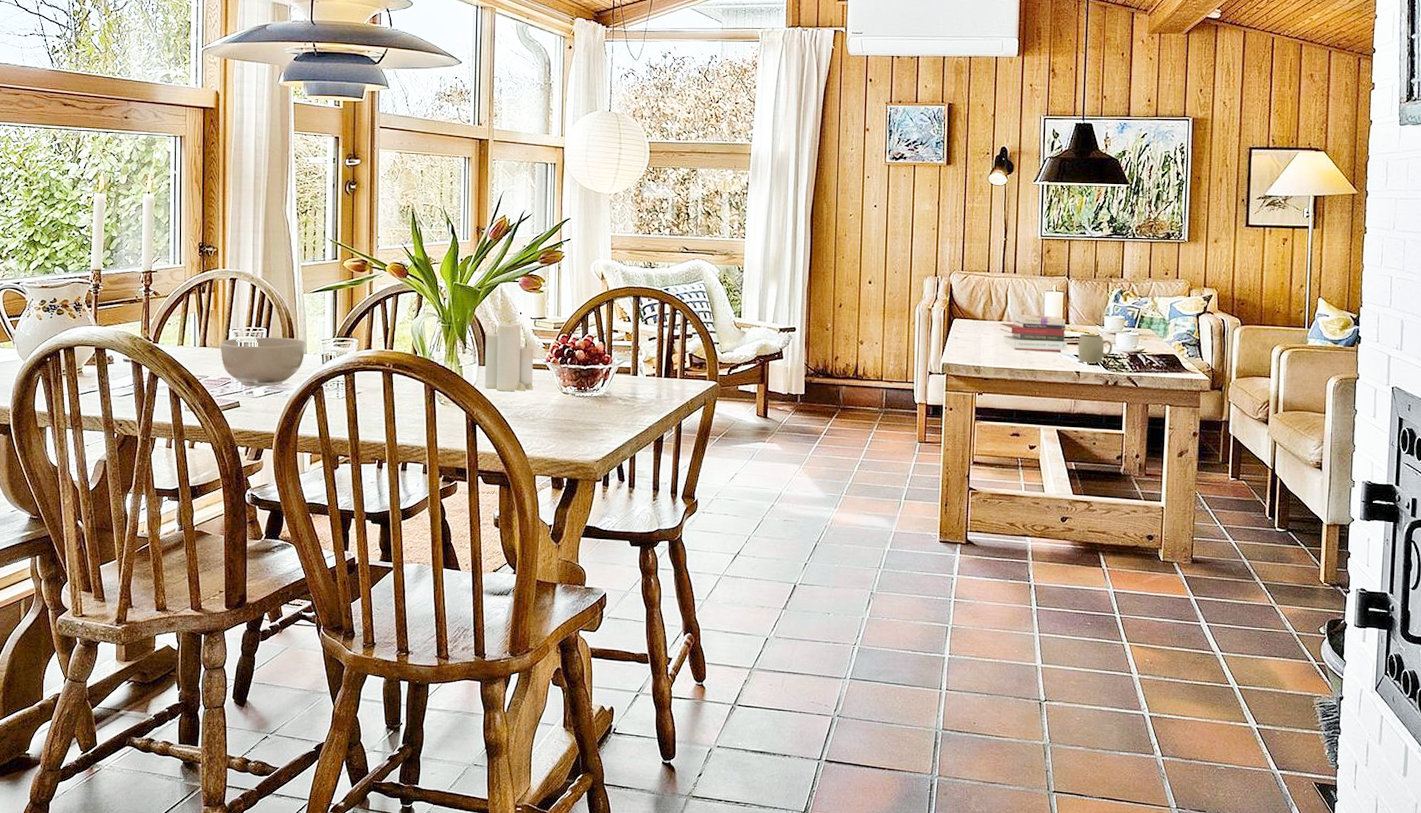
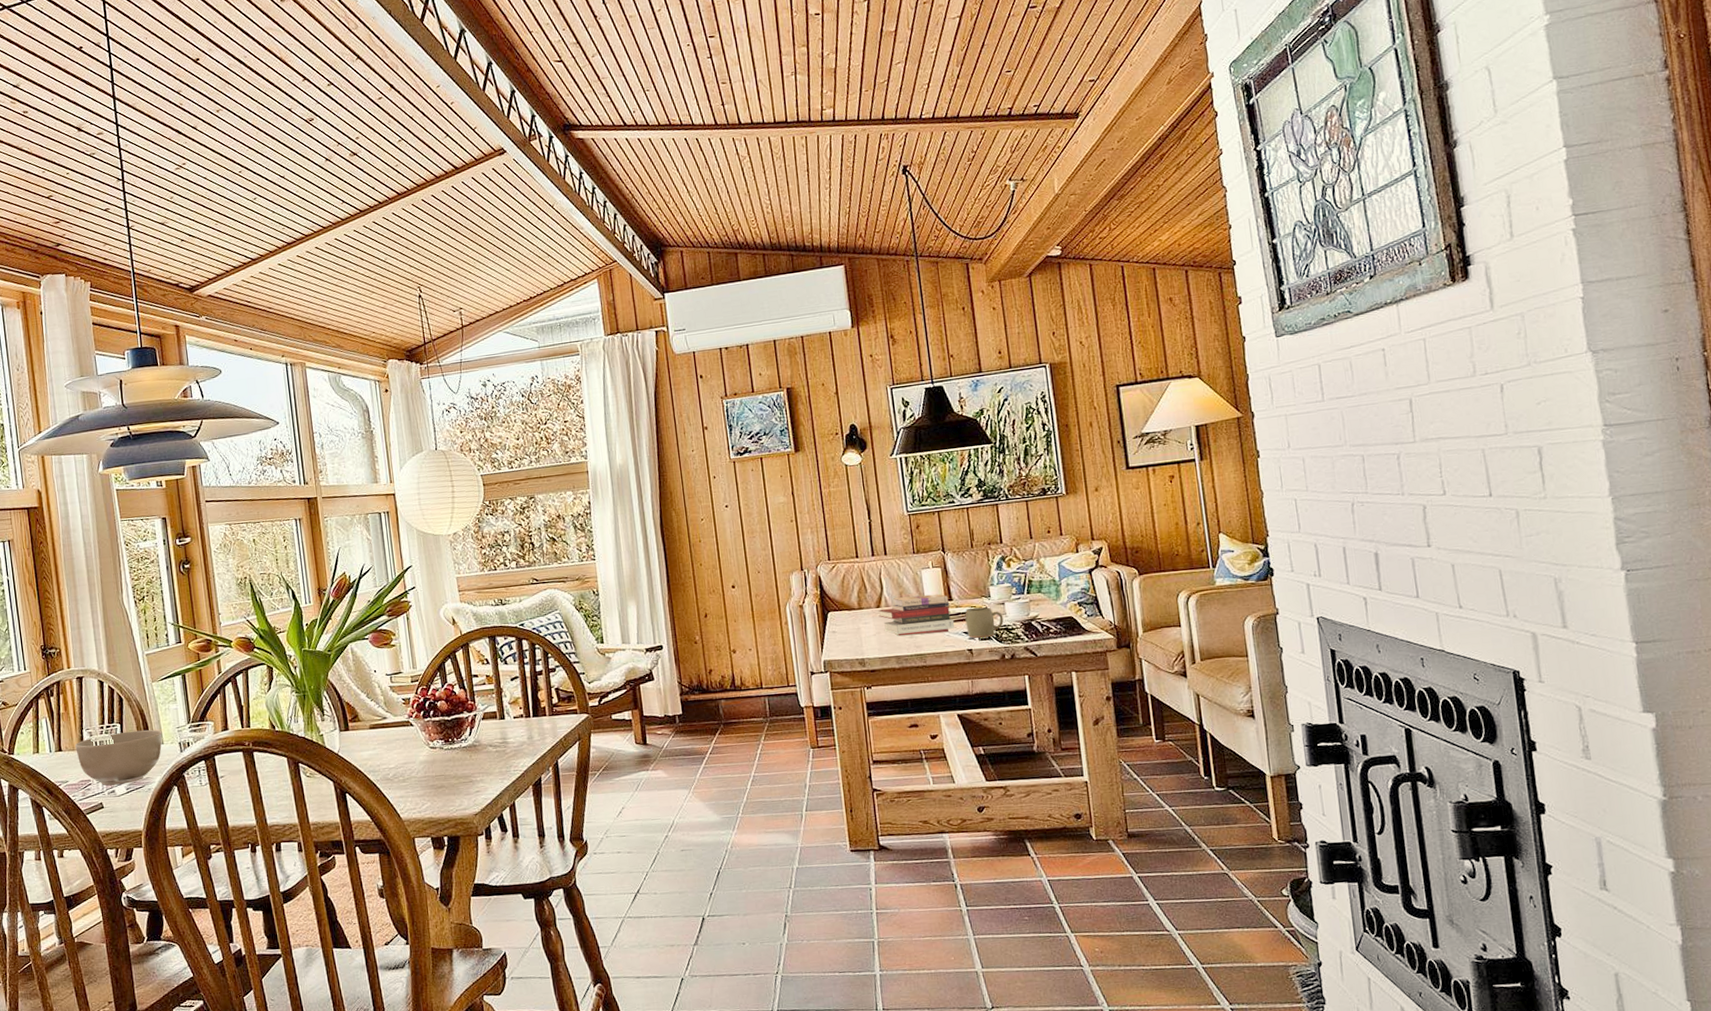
candle: present [484,321,533,392] -> none [342,680,399,755]

